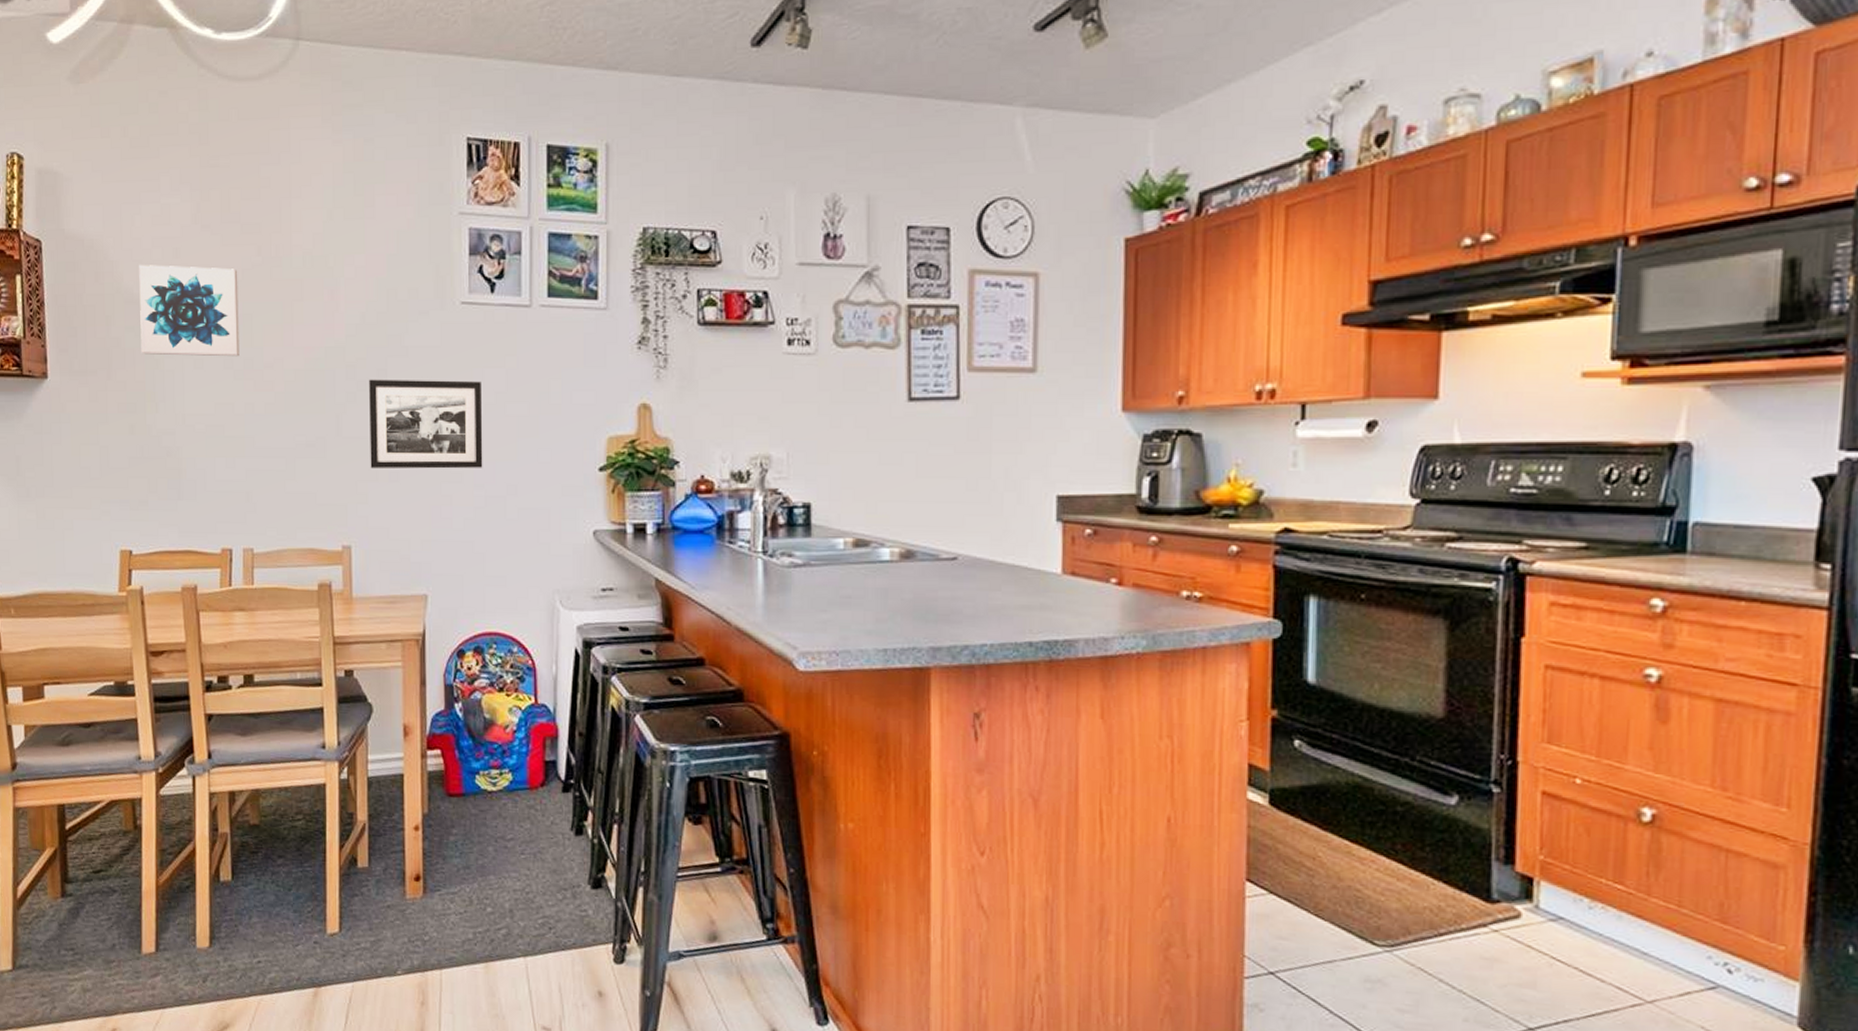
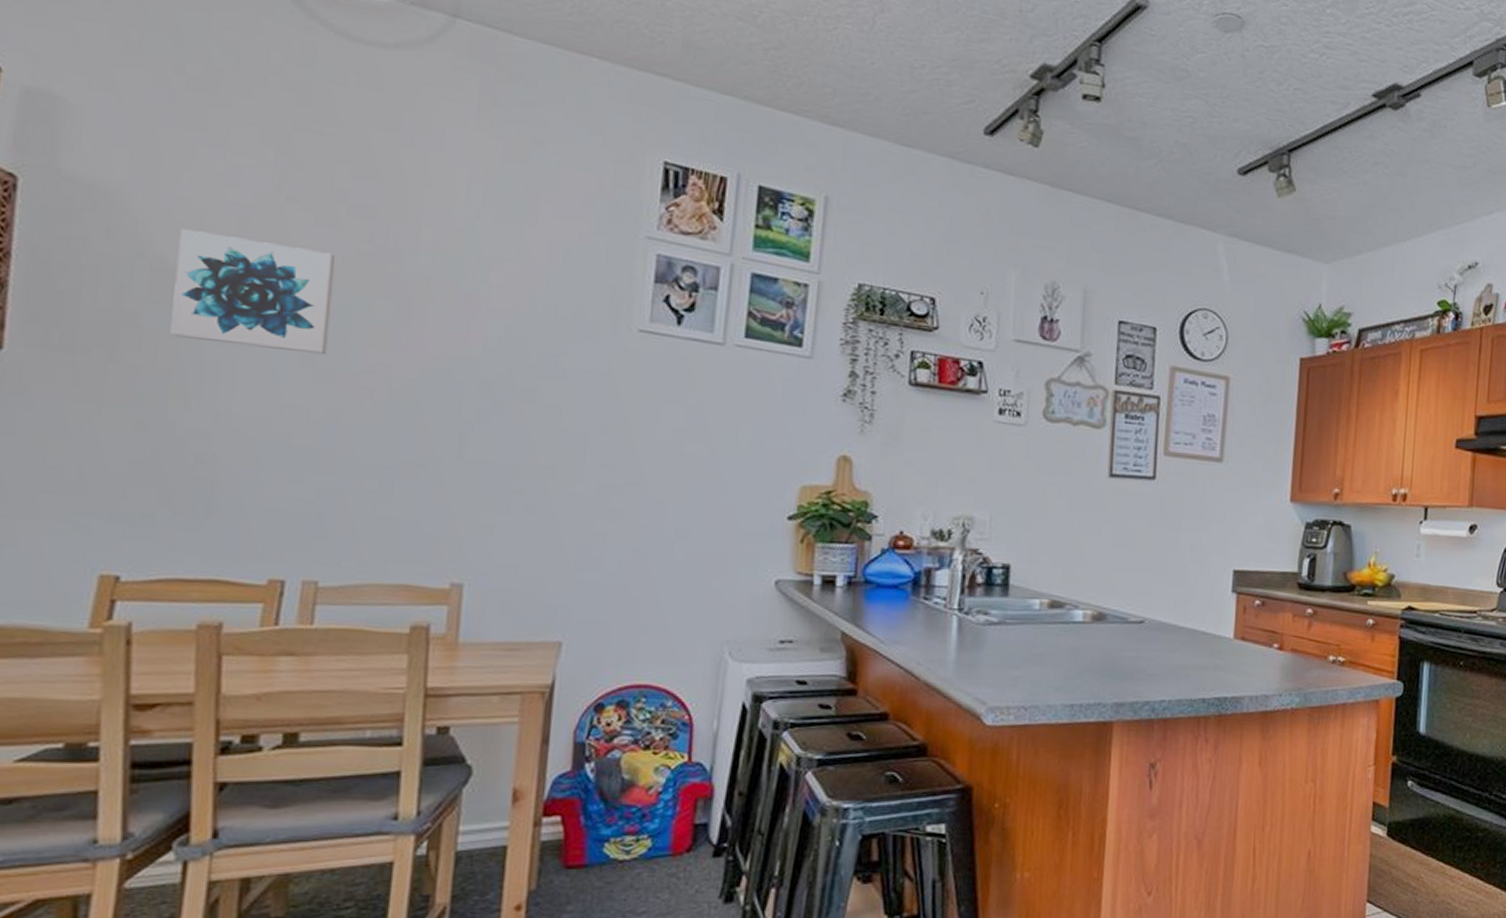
picture frame: present [369,379,483,469] -> none [500,399,656,507]

